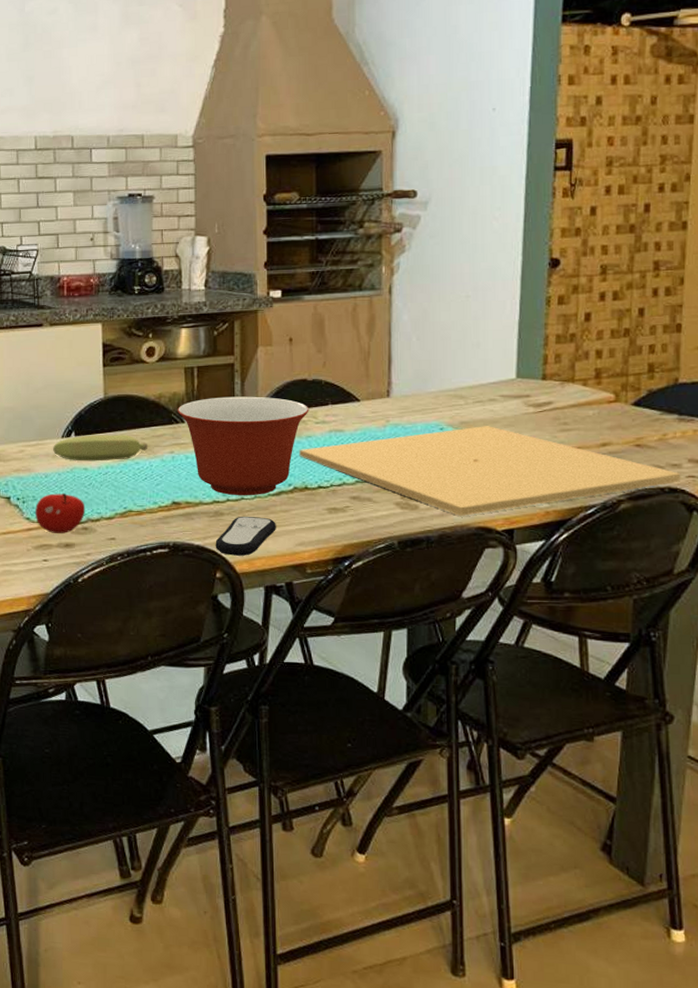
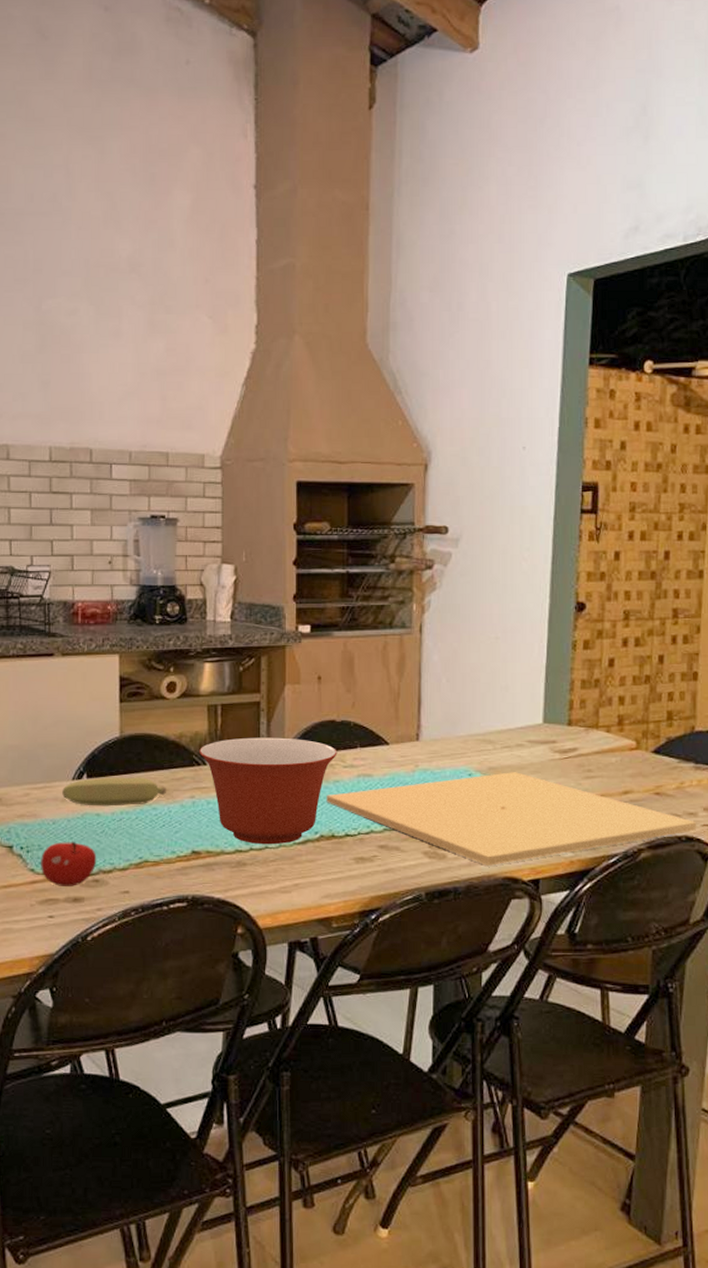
remote control: present [215,516,276,556] -> none [237,866,301,910]

